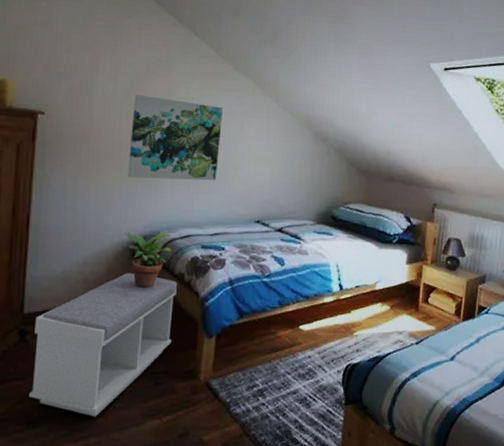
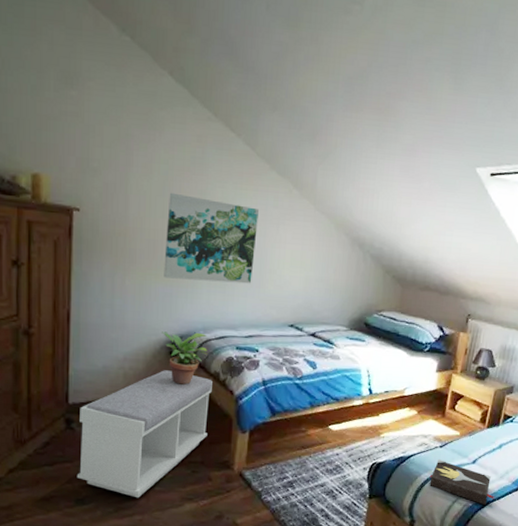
hardback book: none [407,358,478,406] -> present [429,460,495,505]

